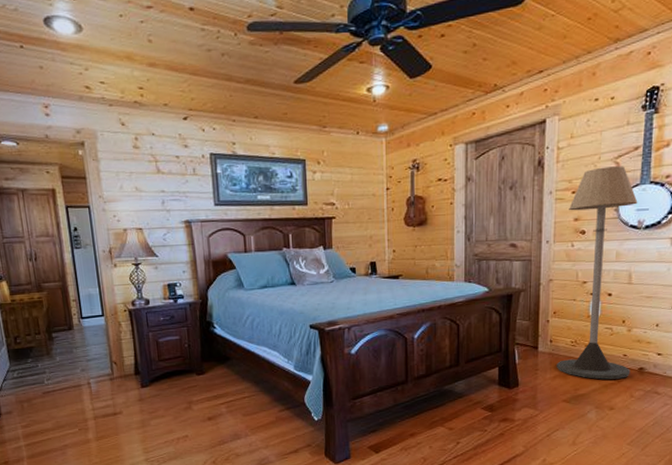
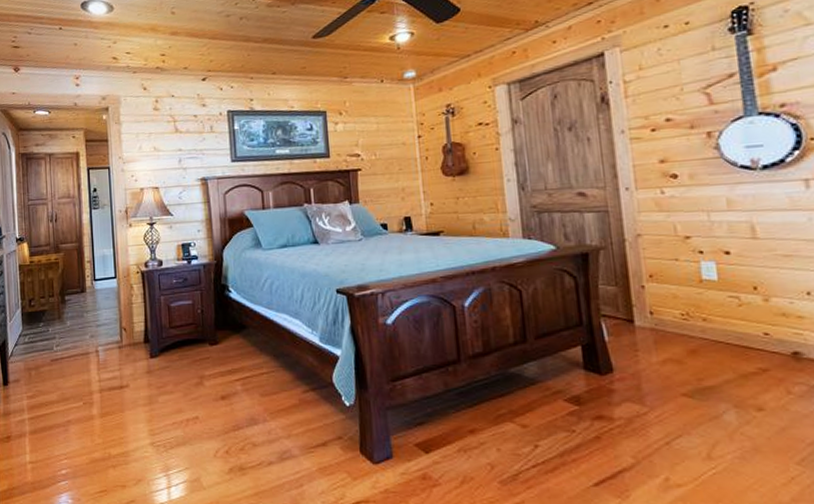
floor lamp: present [556,166,638,380] -> none [650,96,780,367]

